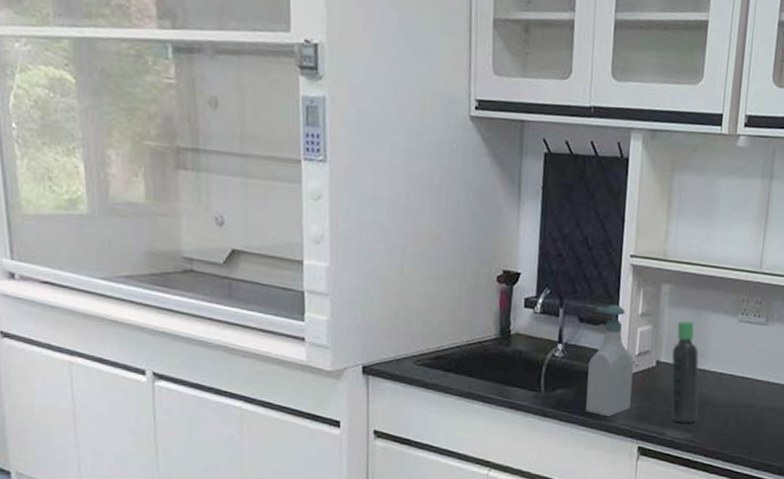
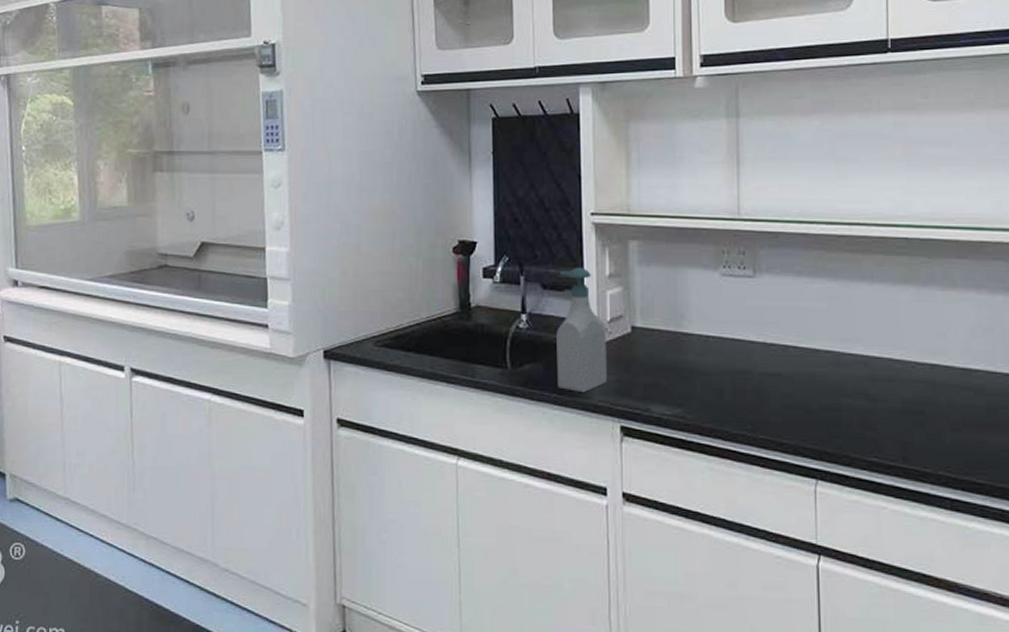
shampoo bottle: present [671,320,699,423] -> none [647,279,686,397]

